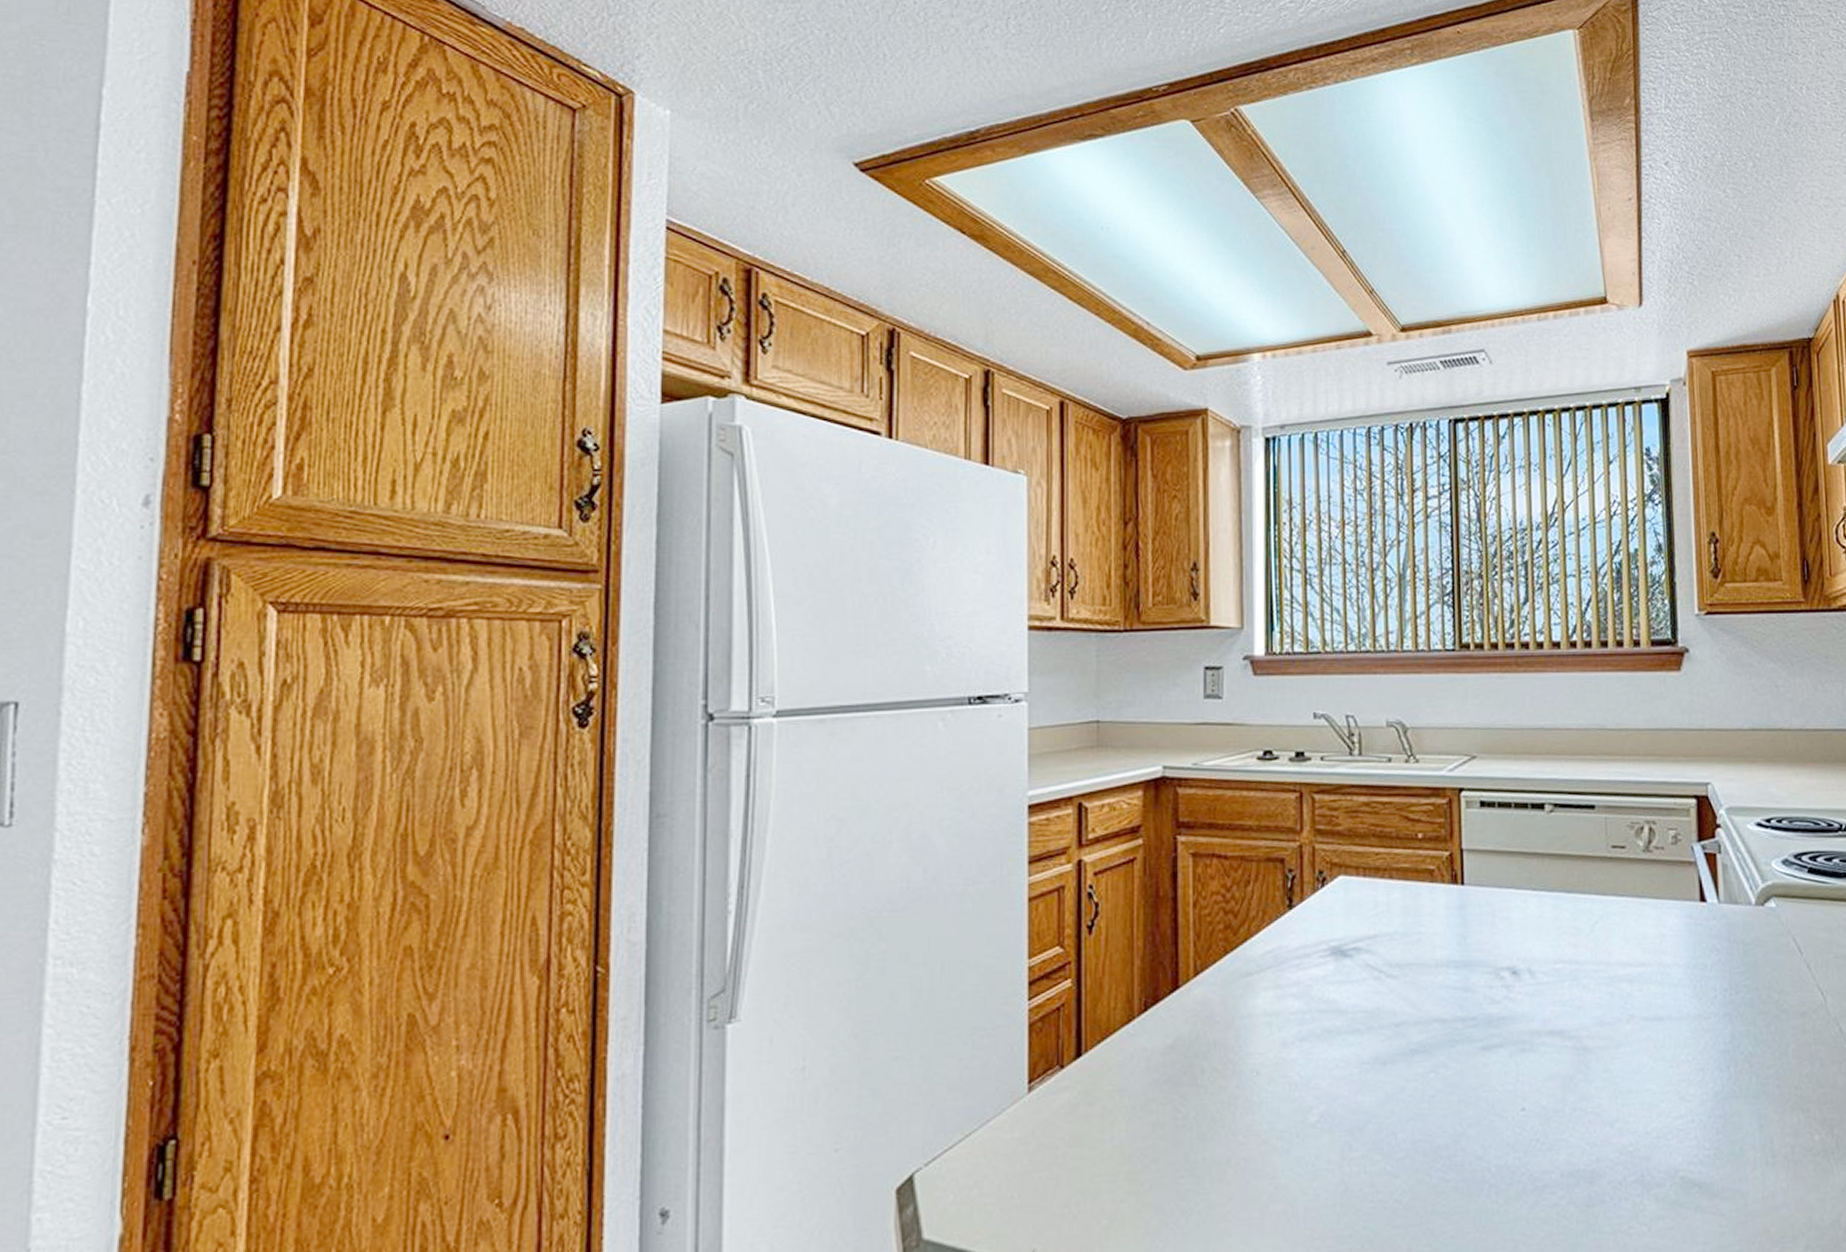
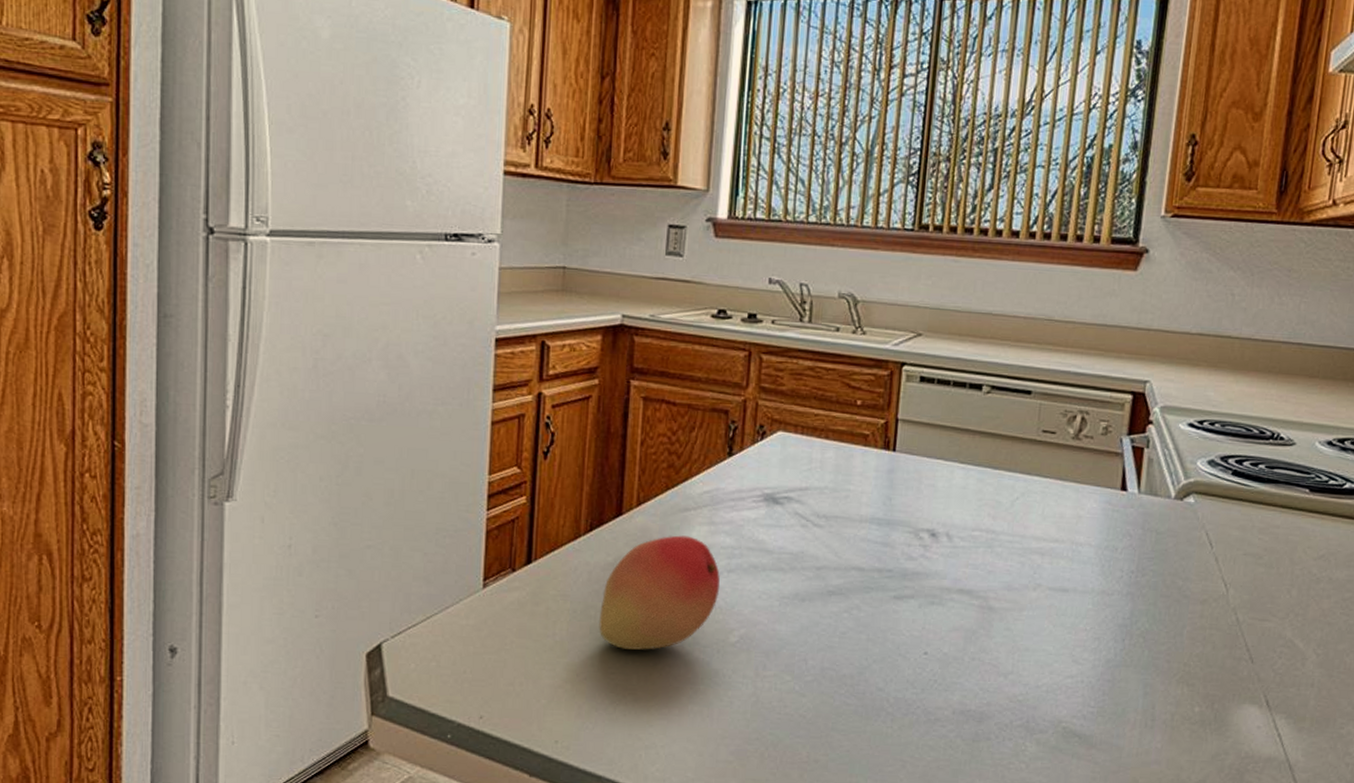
fruit: none [1162,1004,1292,1146] -> present [599,535,720,650]

